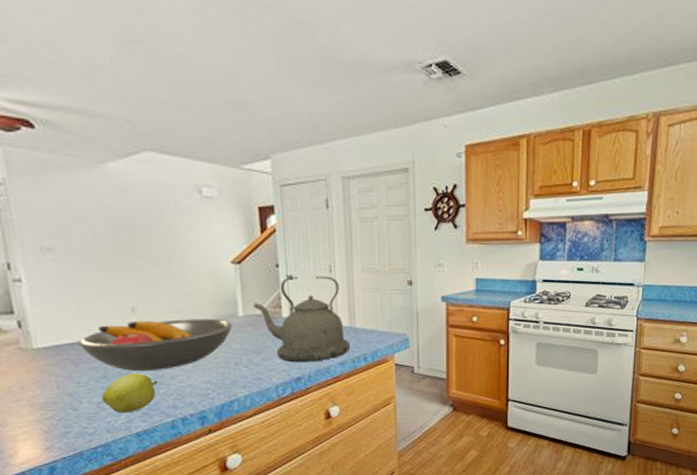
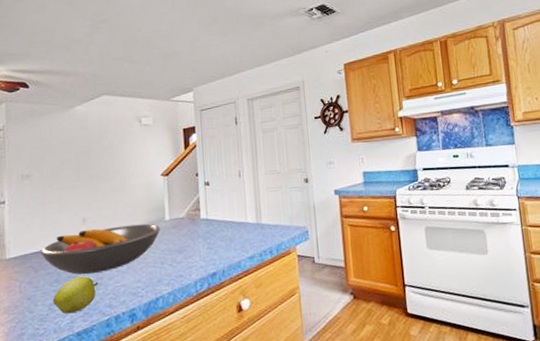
kettle: present [253,276,350,363] -> none [178,180,257,259]

